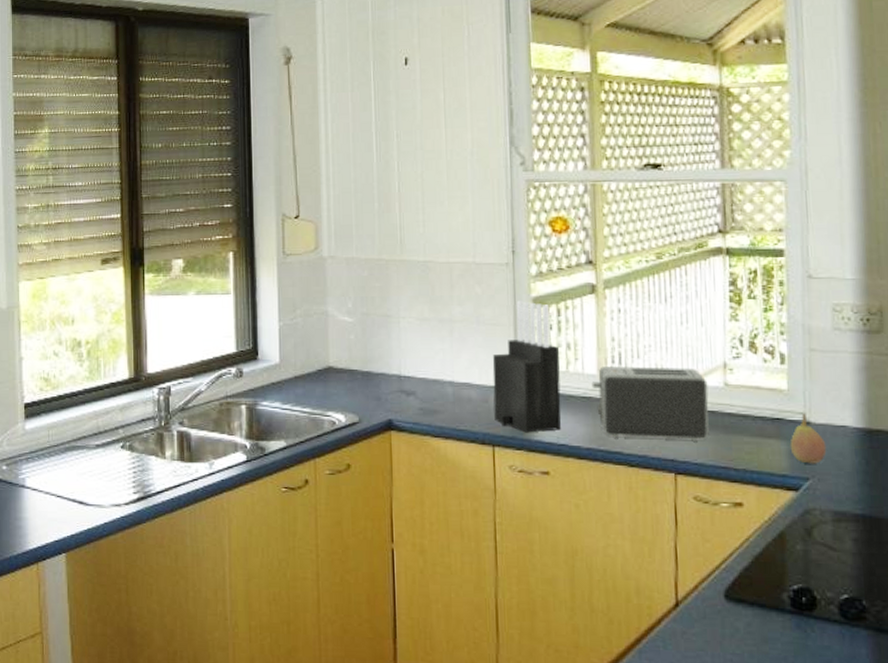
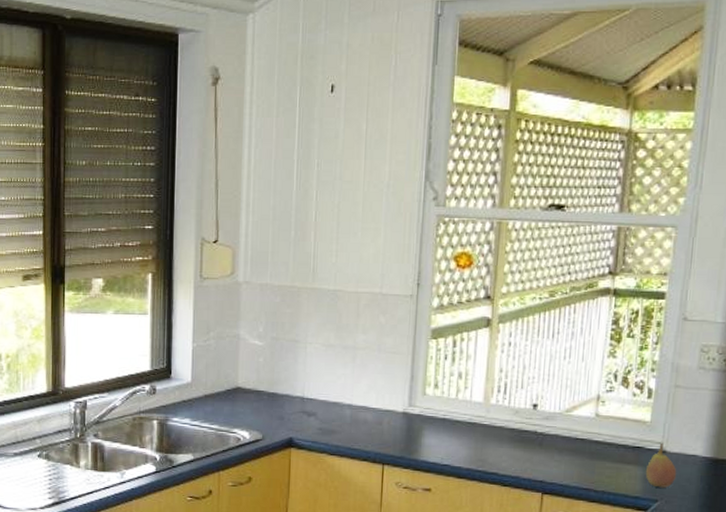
knife block: present [492,301,561,433] -> none [386,331,452,454]
toaster: present [591,366,709,441] -> none [477,395,581,465]

